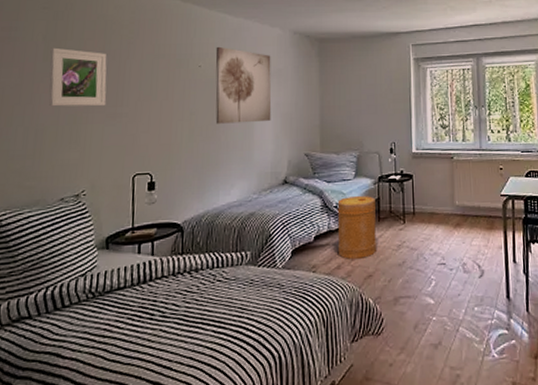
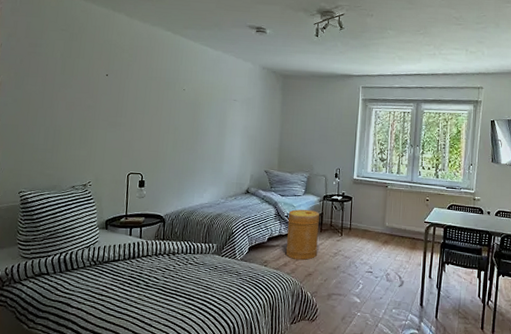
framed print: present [48,47,107,107] -> none [64,63,111,116]
wall art: present [215,46,272,124] -> none [194,74,243,141]

